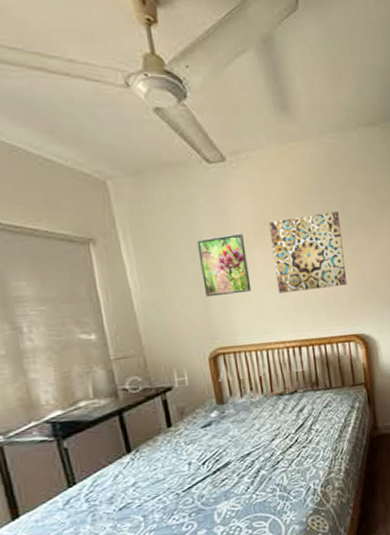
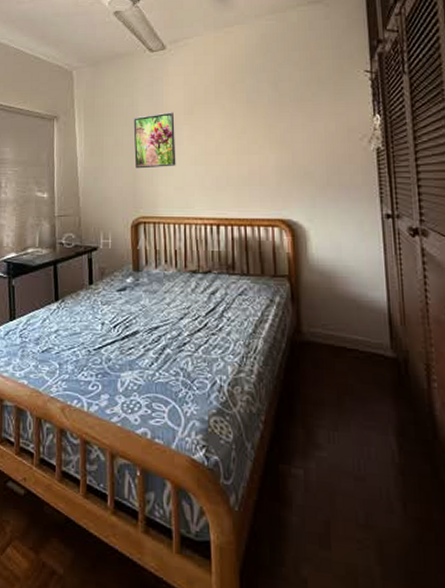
wall art: present [269,211,347,293] -> none [199,90,275,170]

